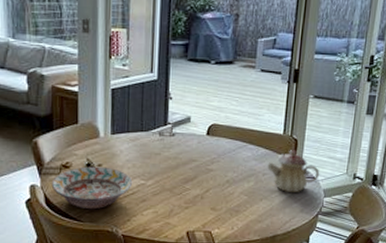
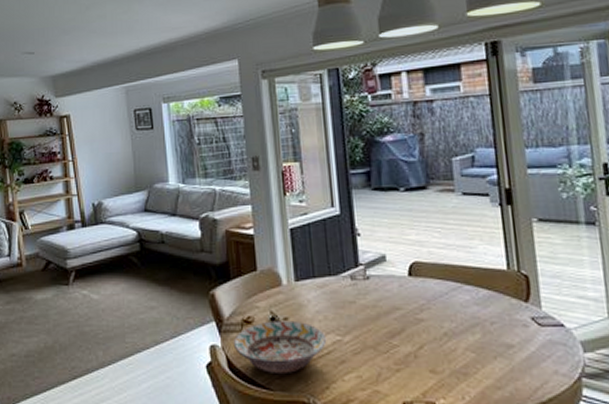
teapot: present [267,150,320,193] -> none [494,289,571,348]

